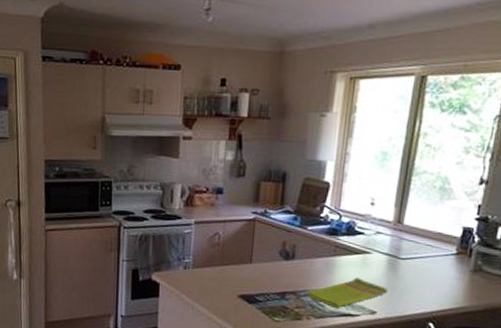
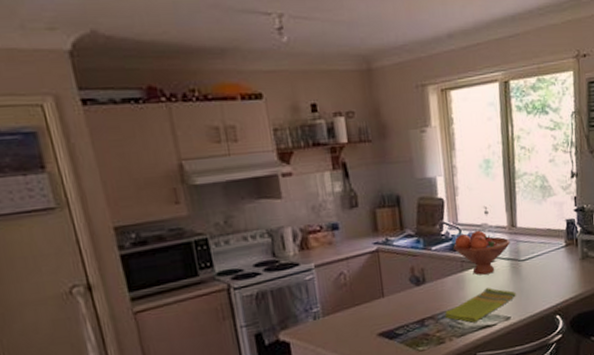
fruit bowl: none [330,219,392,265] -> present [453,230,510,275]

